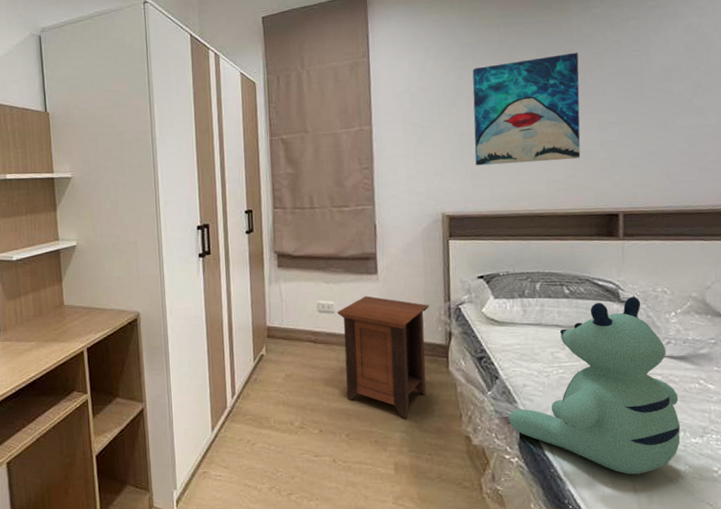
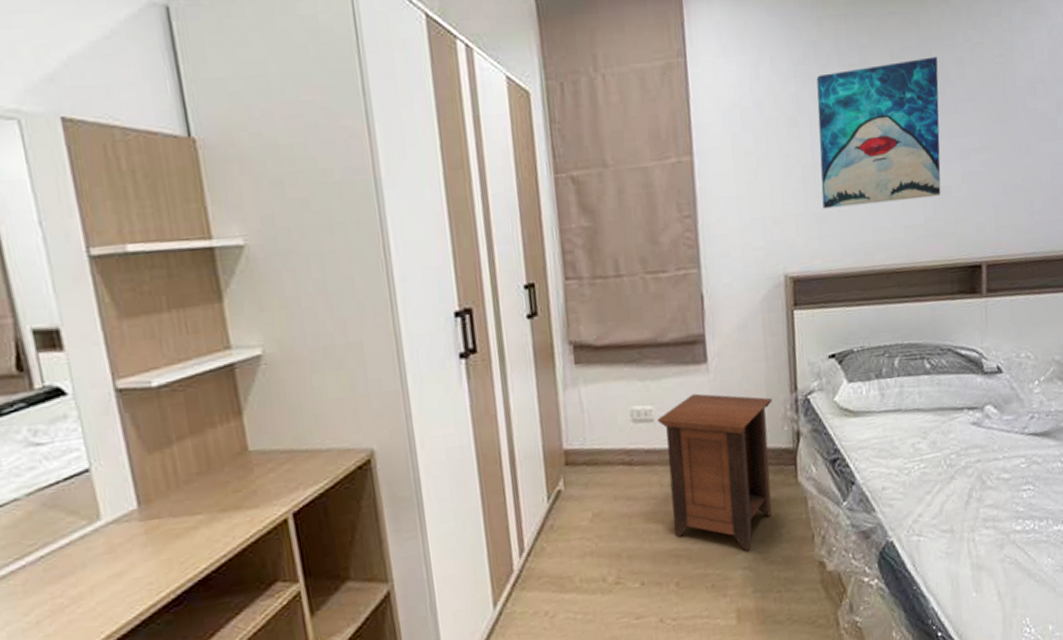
bear: present [509,297,681,475] -> none [867,366,1044,579]

